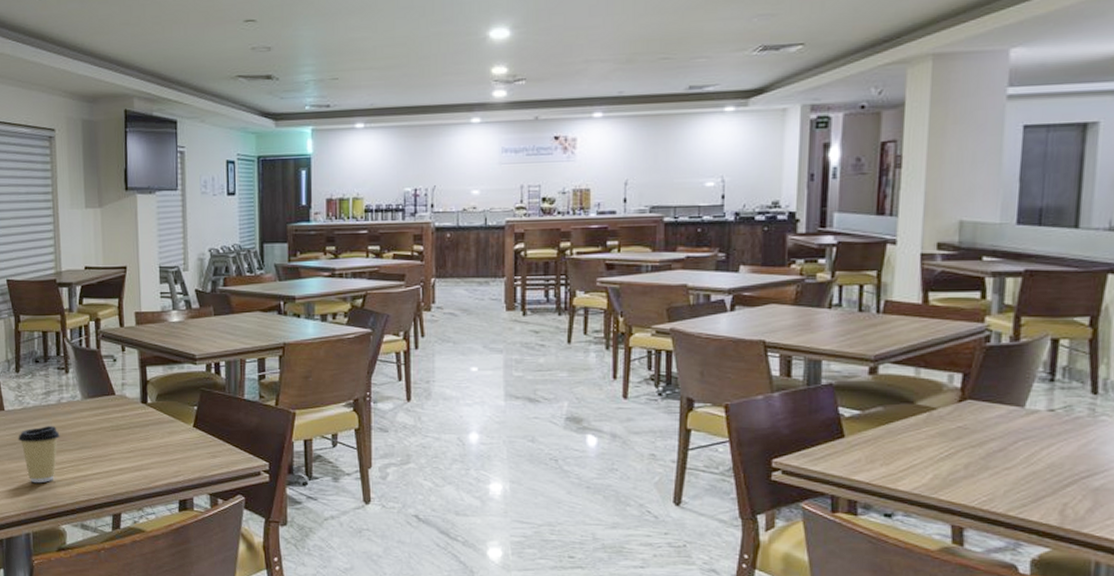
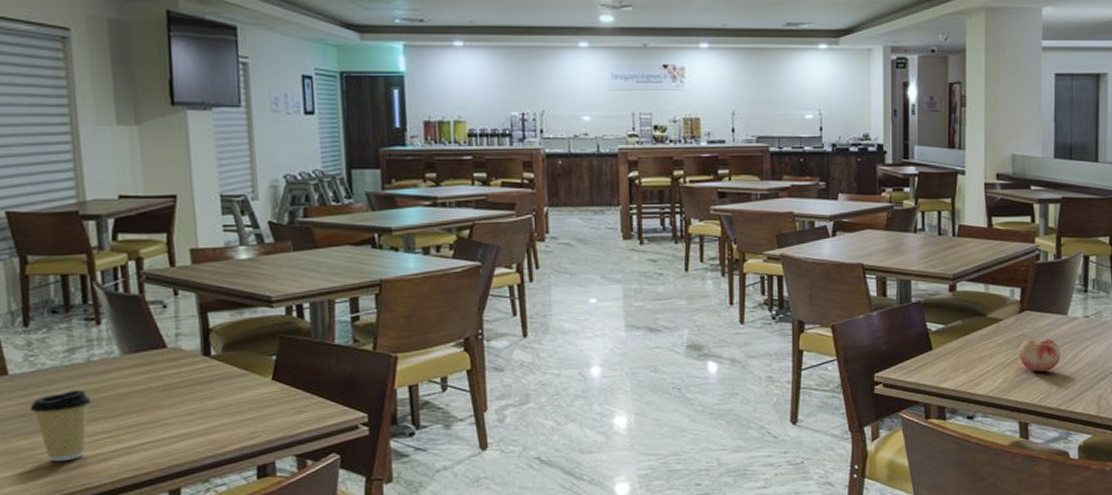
fruit: none [955,432,1013,471] -> present [1018,338,1061,372]

